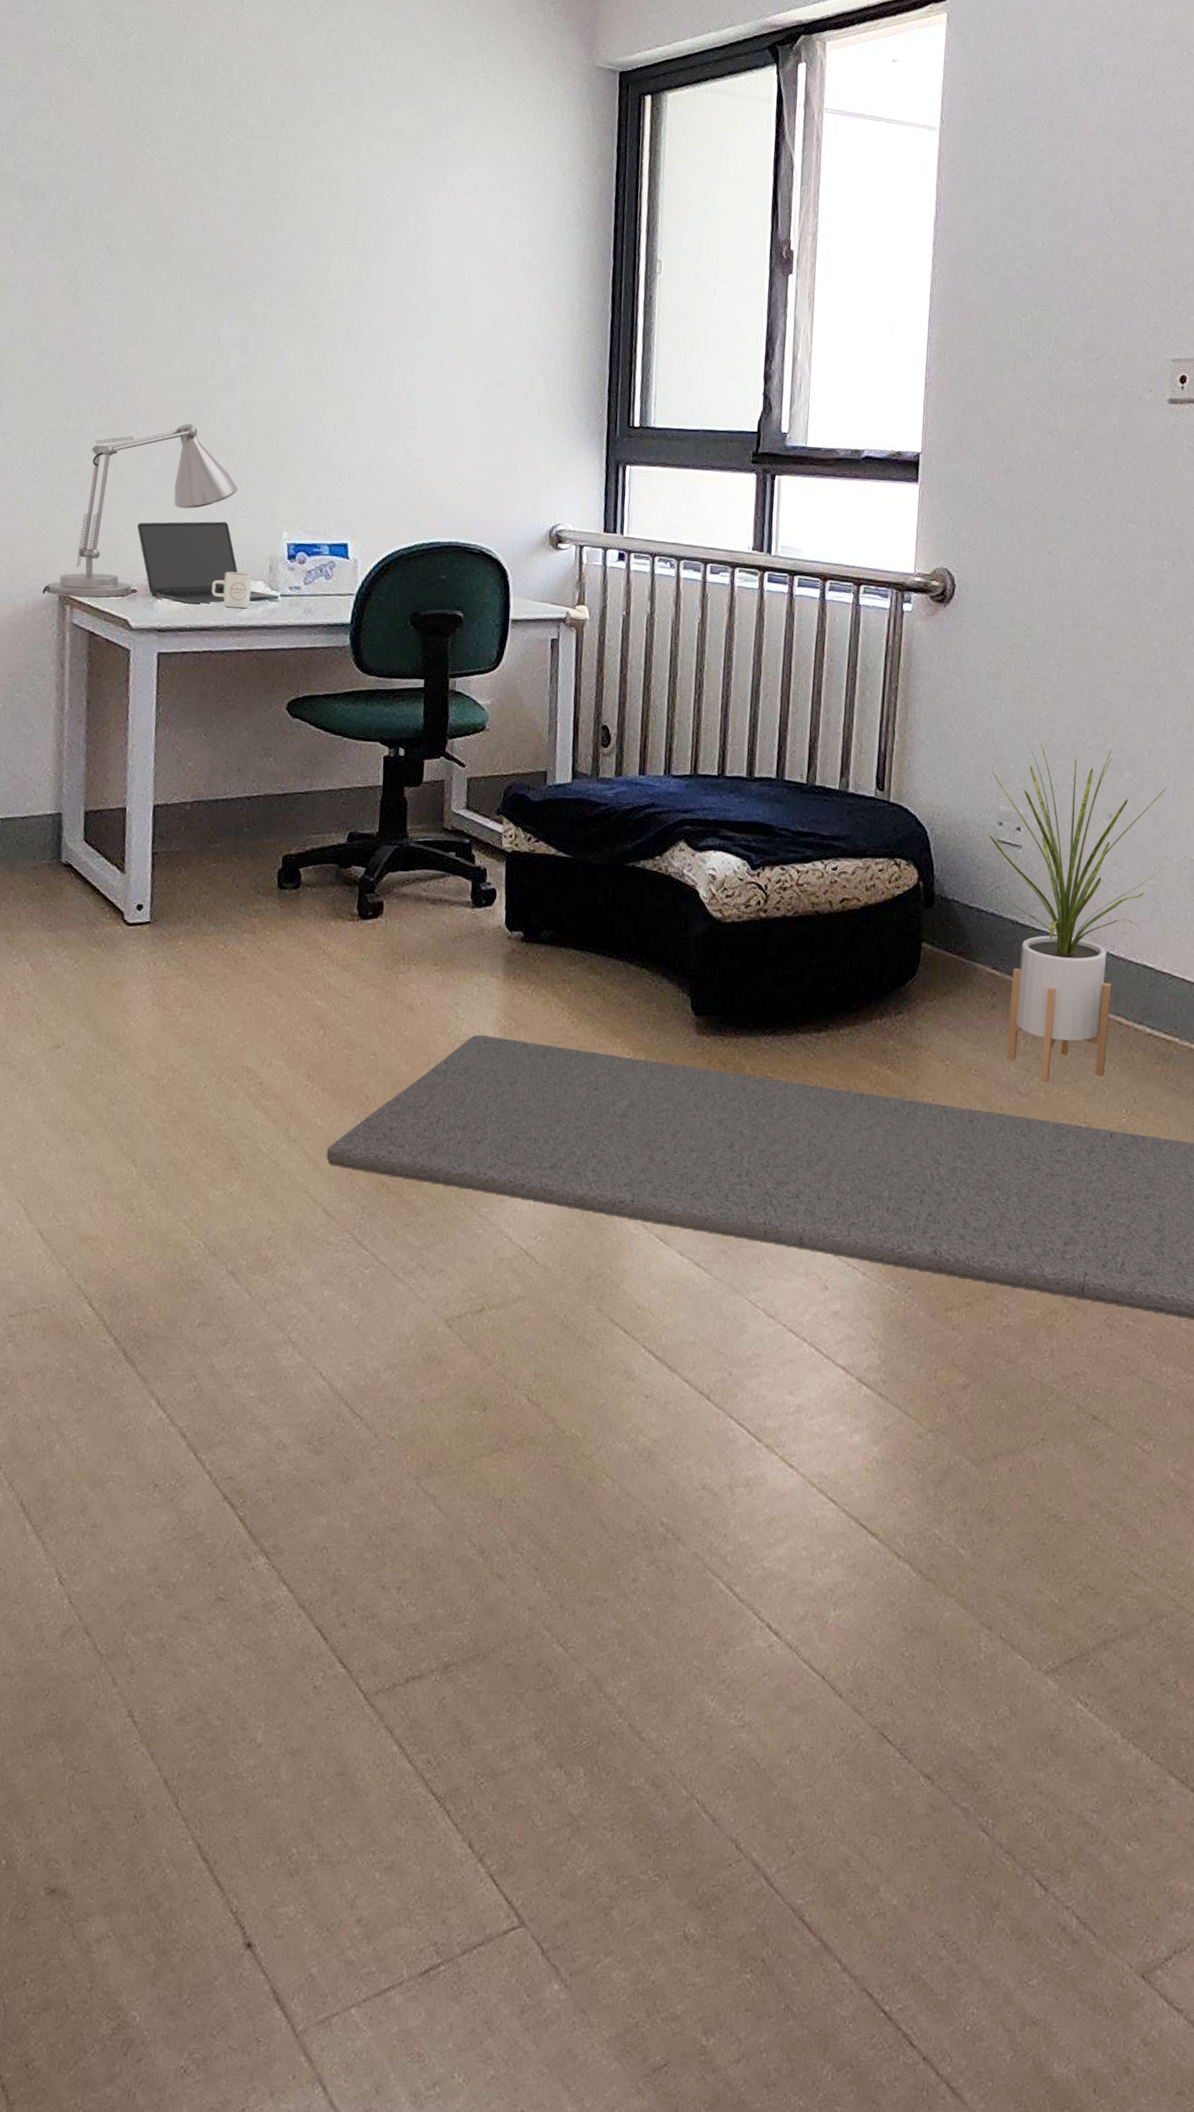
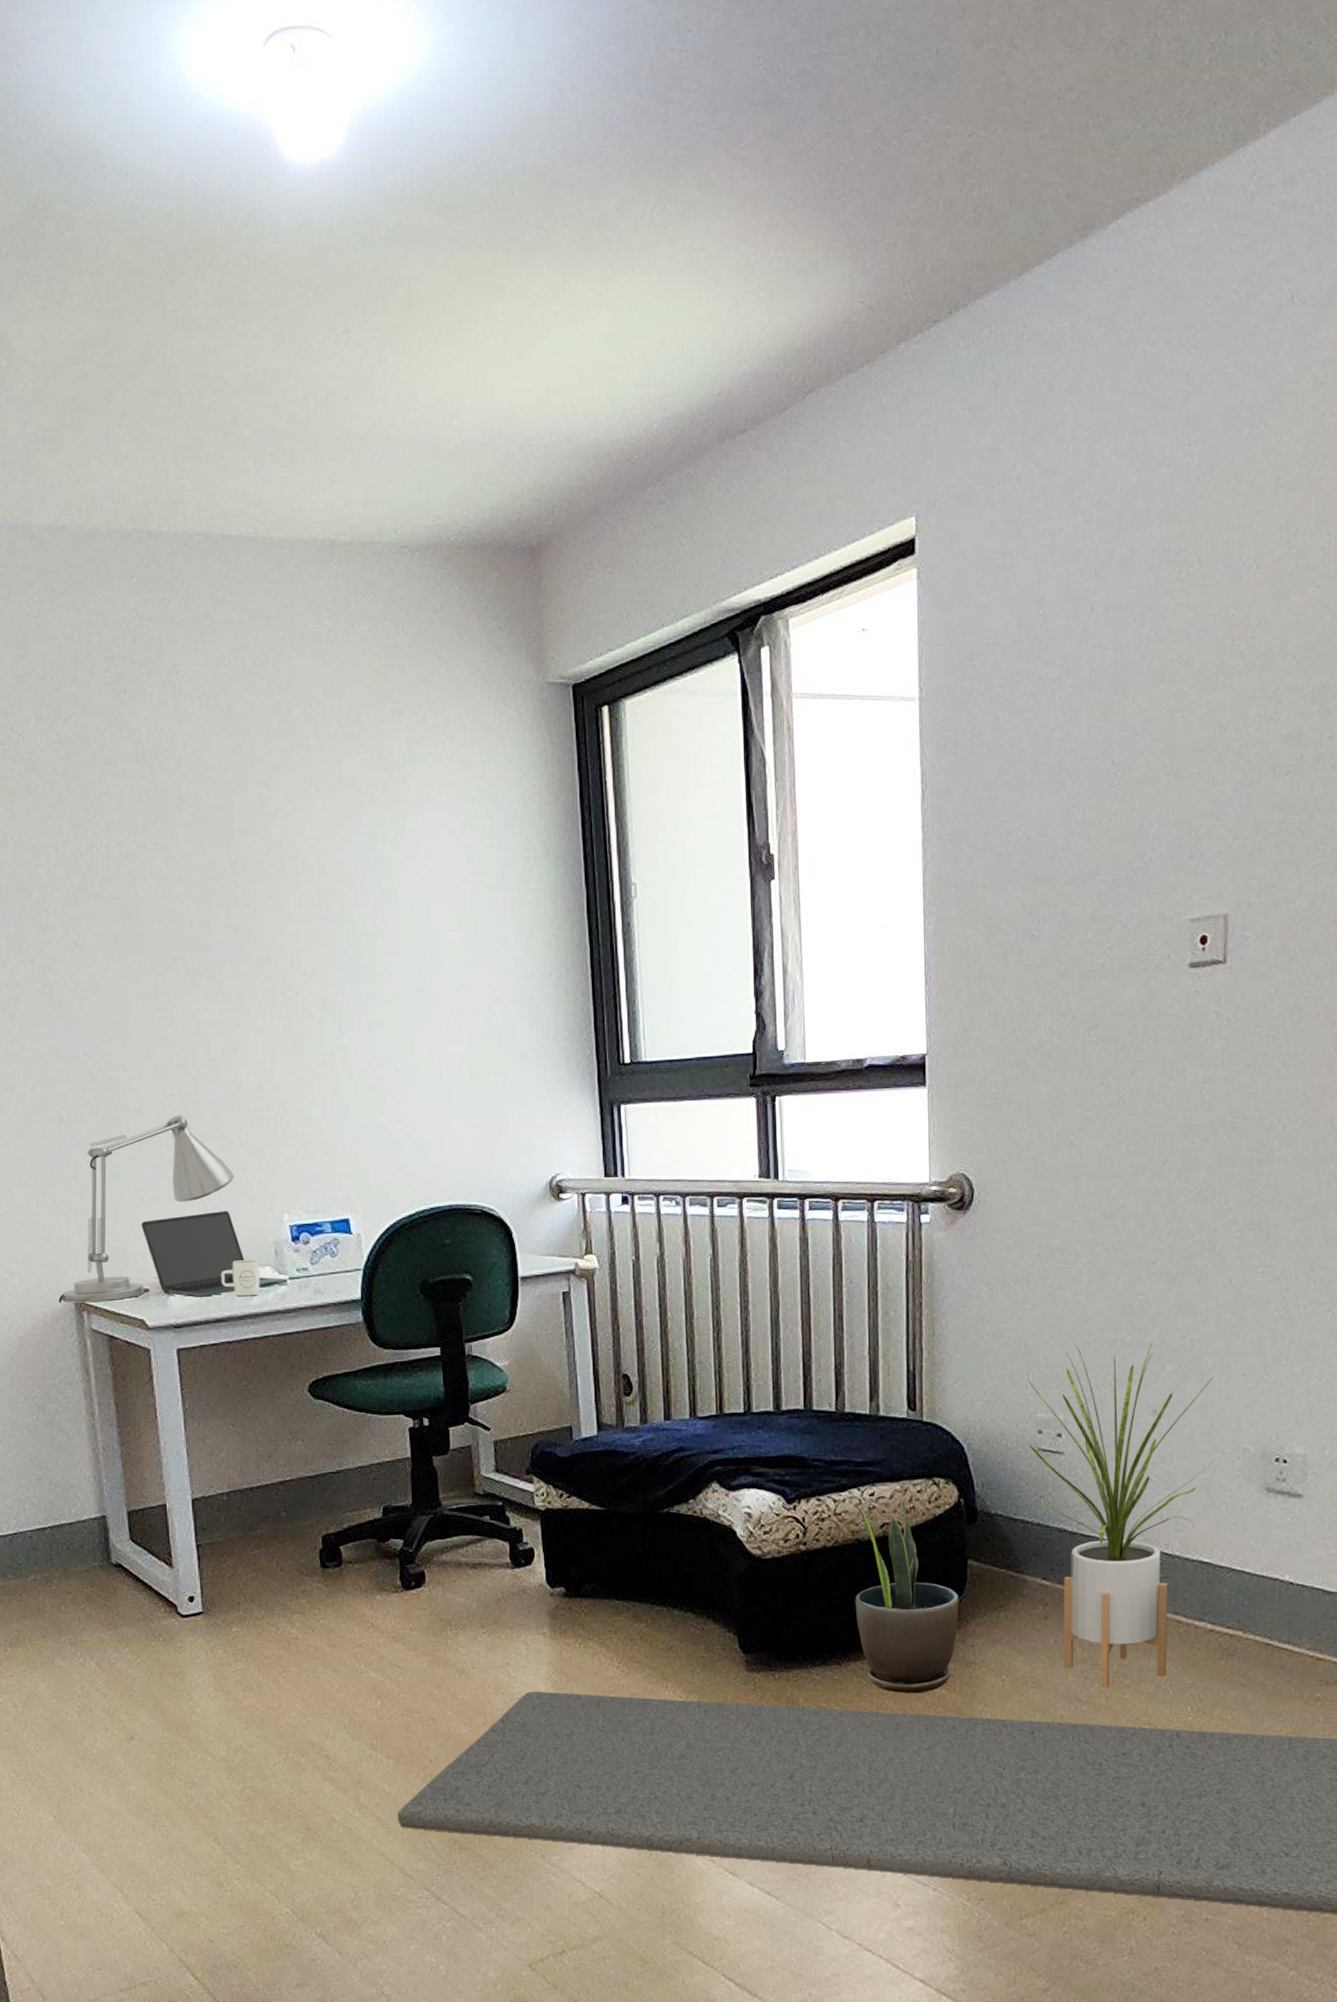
potted plant: none [809,877,911,1072] -> present [854,1501,959,1694]

